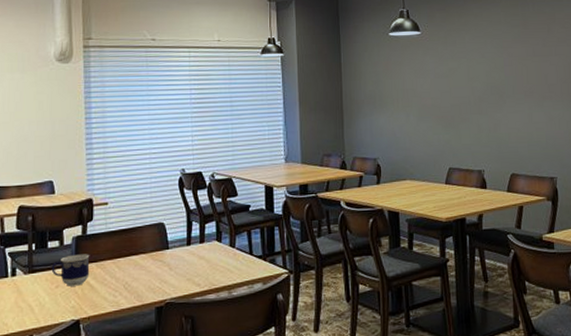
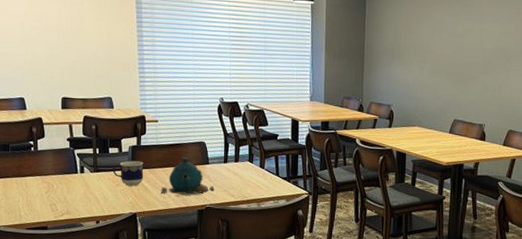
teapot: none [110,243,176,292] -> present [161,157,215,196]

